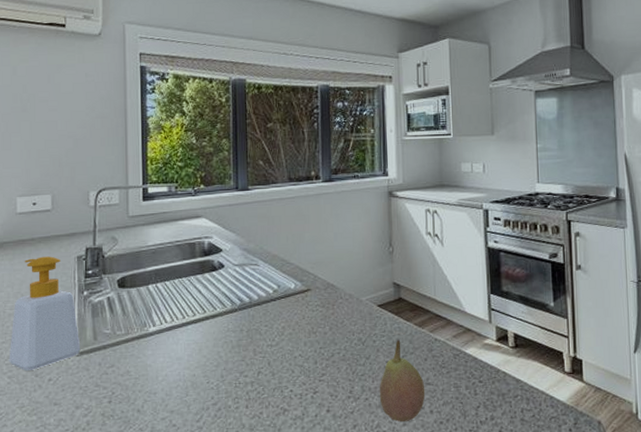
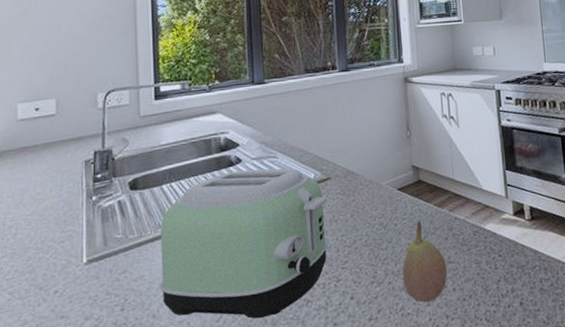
soap bottle: present [9,256,81,371] -> none [9,162,90,285]
toaster: none [143,275,308,423] -> present [158,168,328,319]

